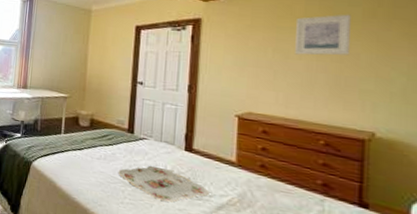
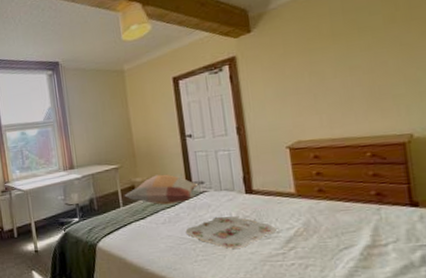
decorative pillow: none [67,112,147,144] -> present [124,174,206,205]
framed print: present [295,14,351,56] -> none [324,23,378,74]

